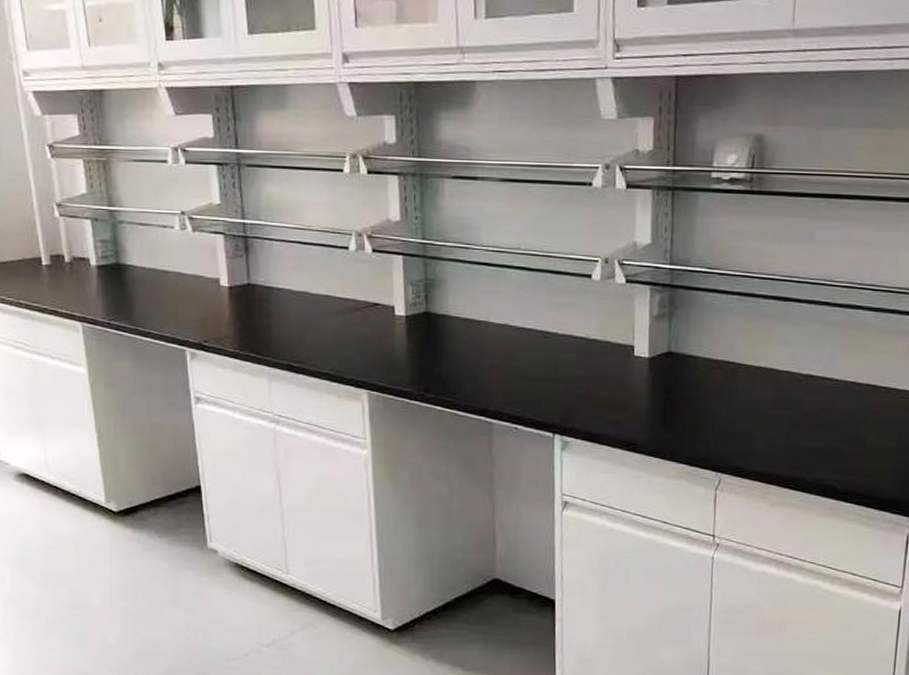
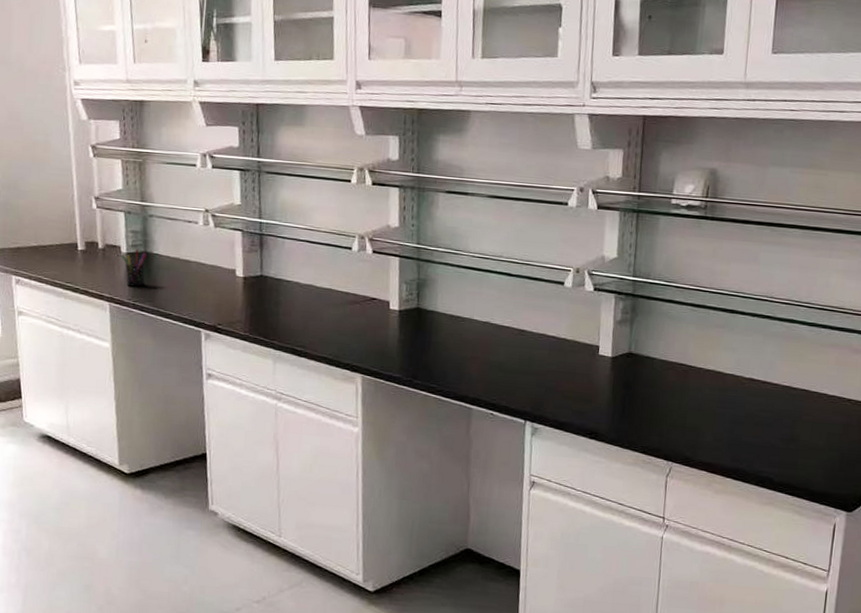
pen holder: none [91,260,119,304] -> present [121,248,147,287]

